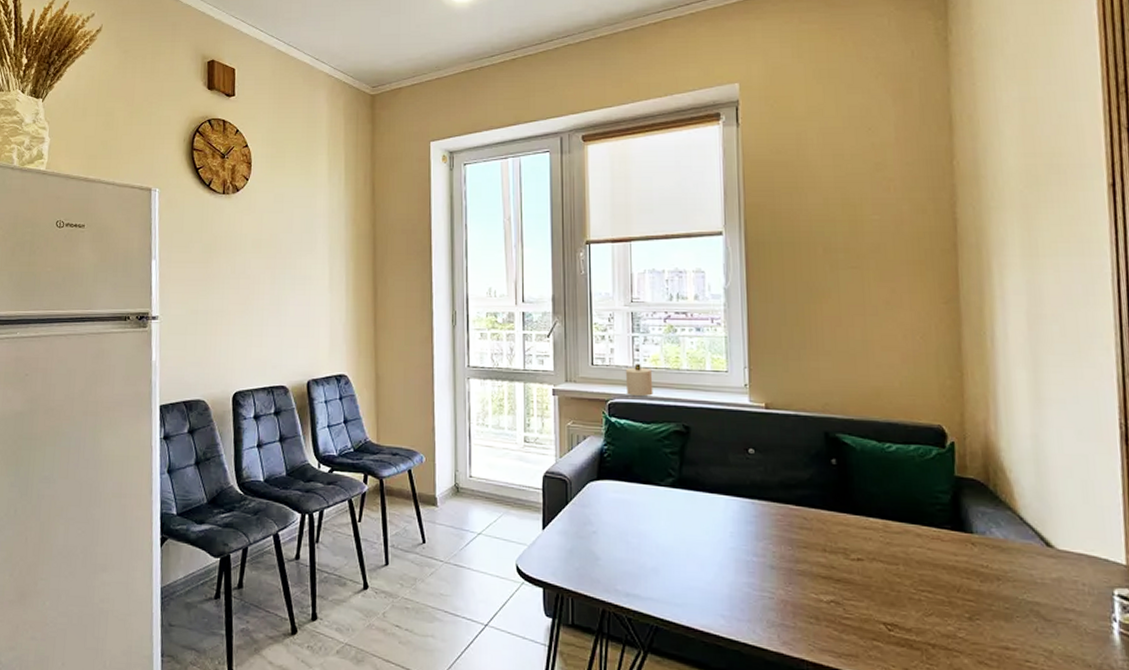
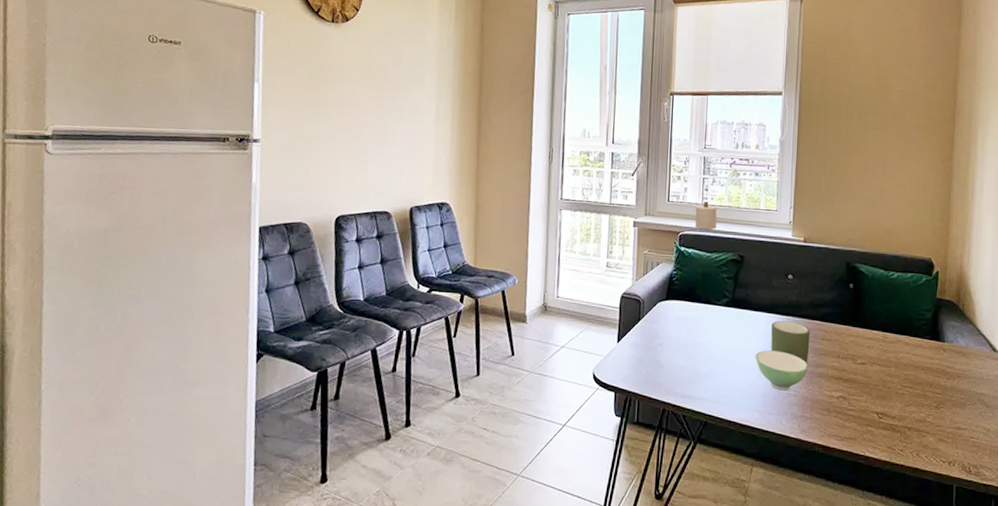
bowl: none [713,541,786,592] -> present [755,350,809,391]
mug: none [732,504,784,558] -> present [771,320,810,363]

